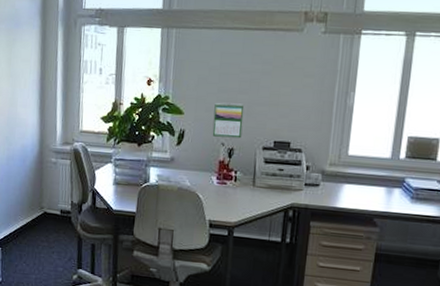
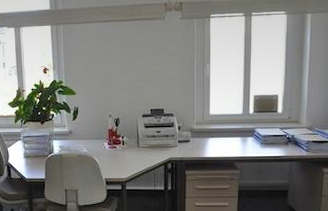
calendar: present [212,103,244,139] -> none [100,81,125,110]

